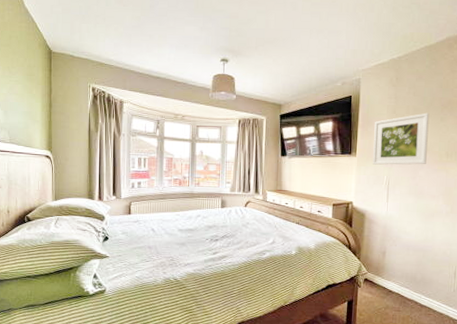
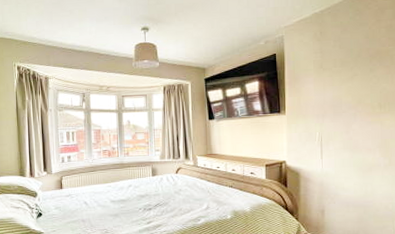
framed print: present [373,113,429,165] -> none [302,65,359,121]

